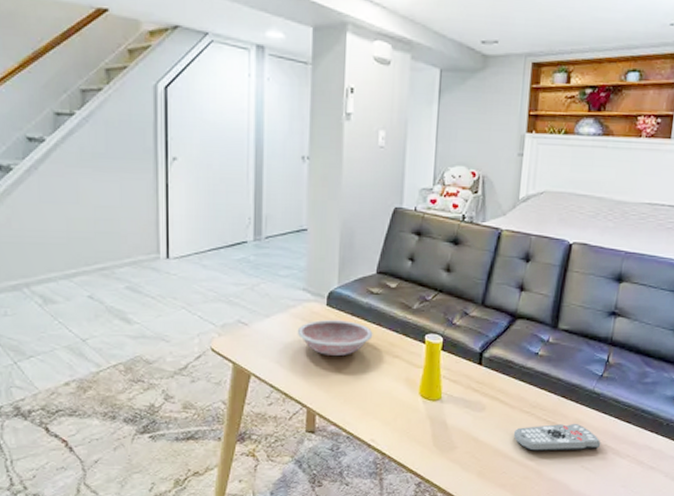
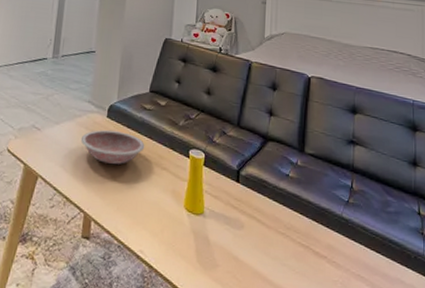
remote control: present [513,423,601,452] -> none [271,248,354,279]

